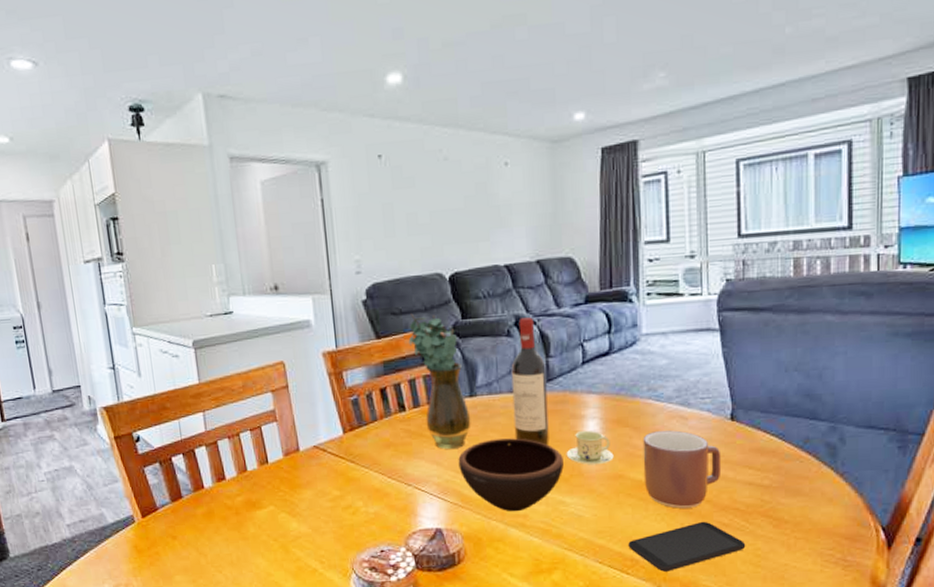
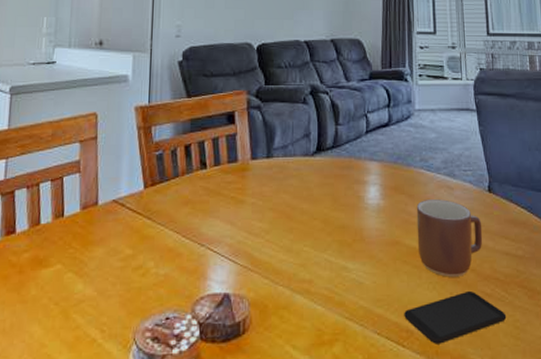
vase: present [408,313,471,449] -> none [216,76,266,209]
bowl: present [458,438,564,512] -> none [251,200,347,277]
wine bottle: present [511,317,550,446] -> none [305,88,336,210]
cup and saucer: present [566,430,614,465] -> none [350,195,392,231]

